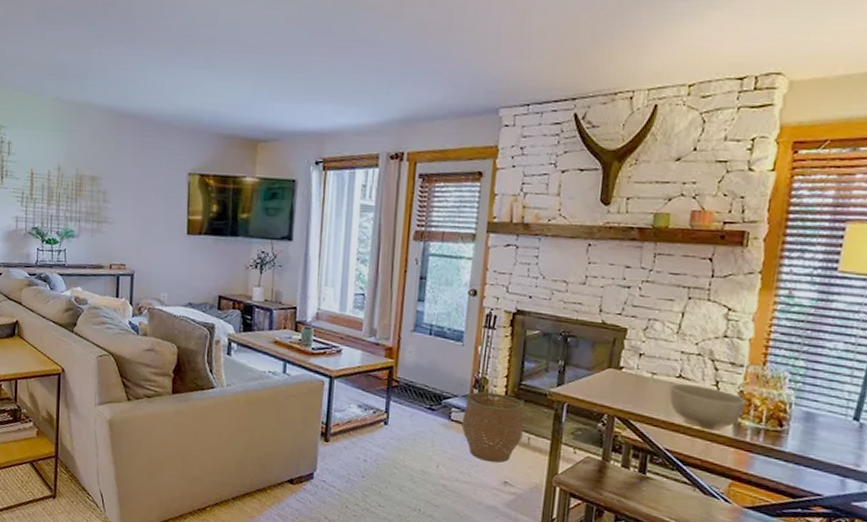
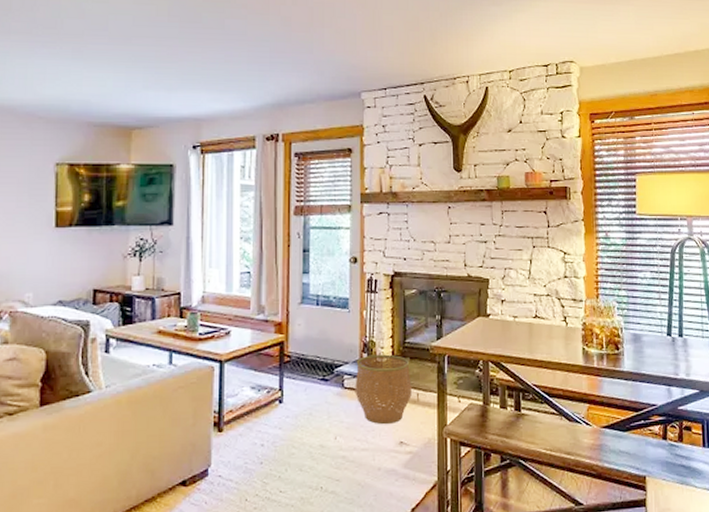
bowl: present [669,383,747,431] -> none [530,322,589,361]

